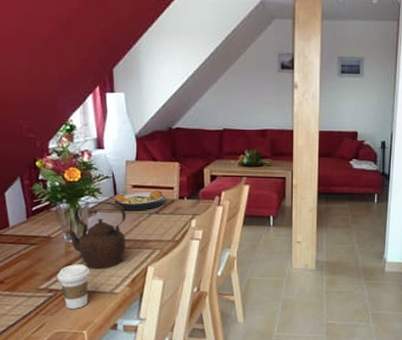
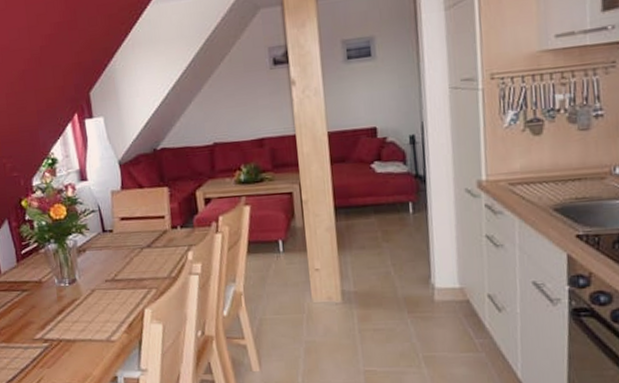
coffee cup: present [57,264,90,309] -> none [51,310,85,360]
teapot: present [65,201,127,270] -> none [56,237,119,315]
plate: present [114,191,165,210] -> none [102,221,157,247]

